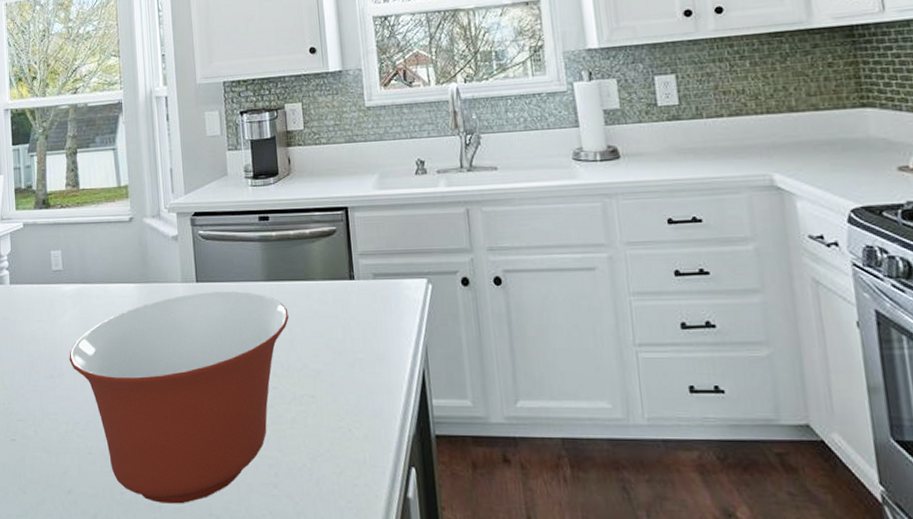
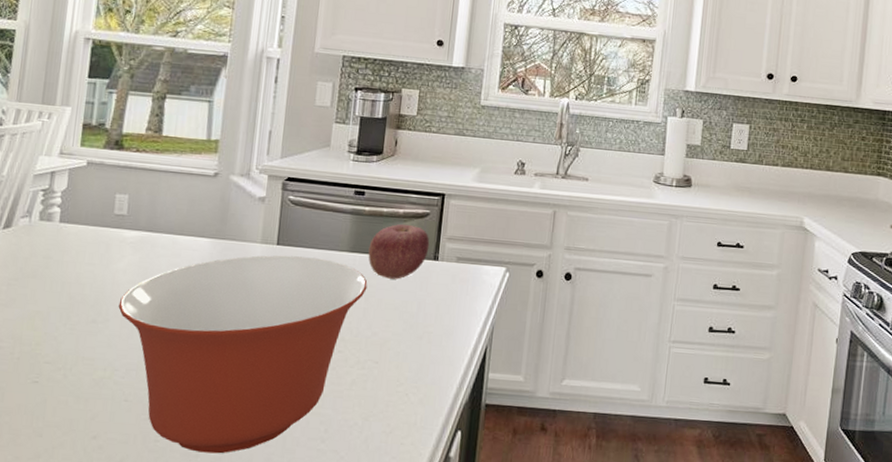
apple: none [282,244,343,305] -> present [368,224,430,279]

